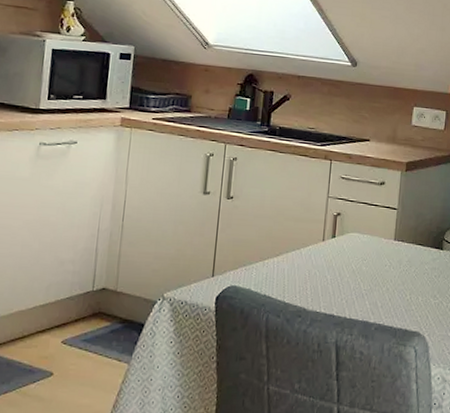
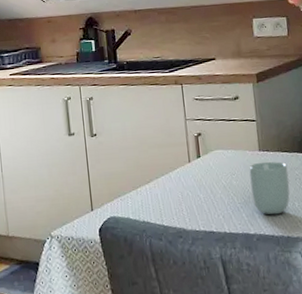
cup: none [378,251,419,307] -> present [249,161,290,215]

